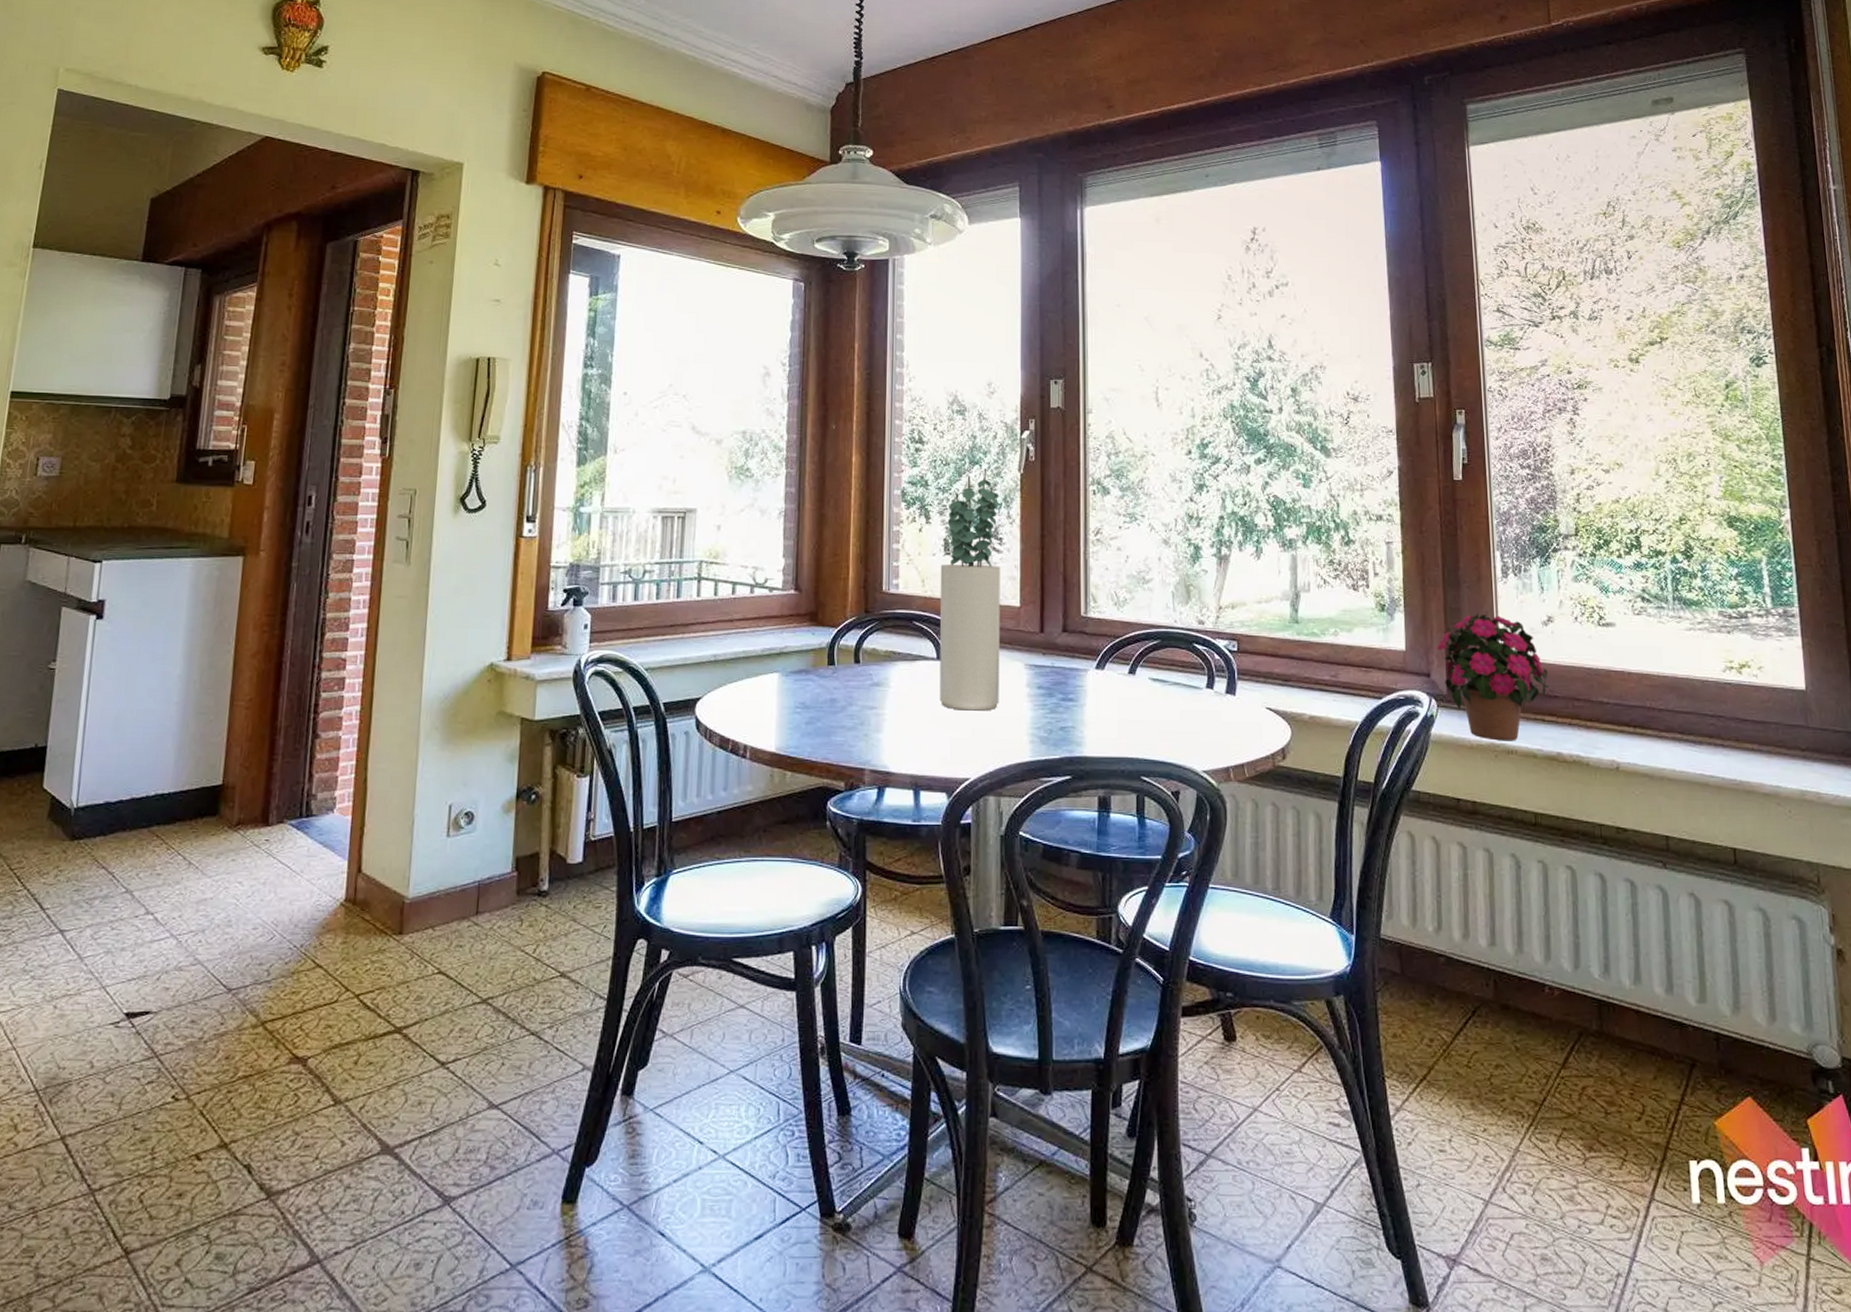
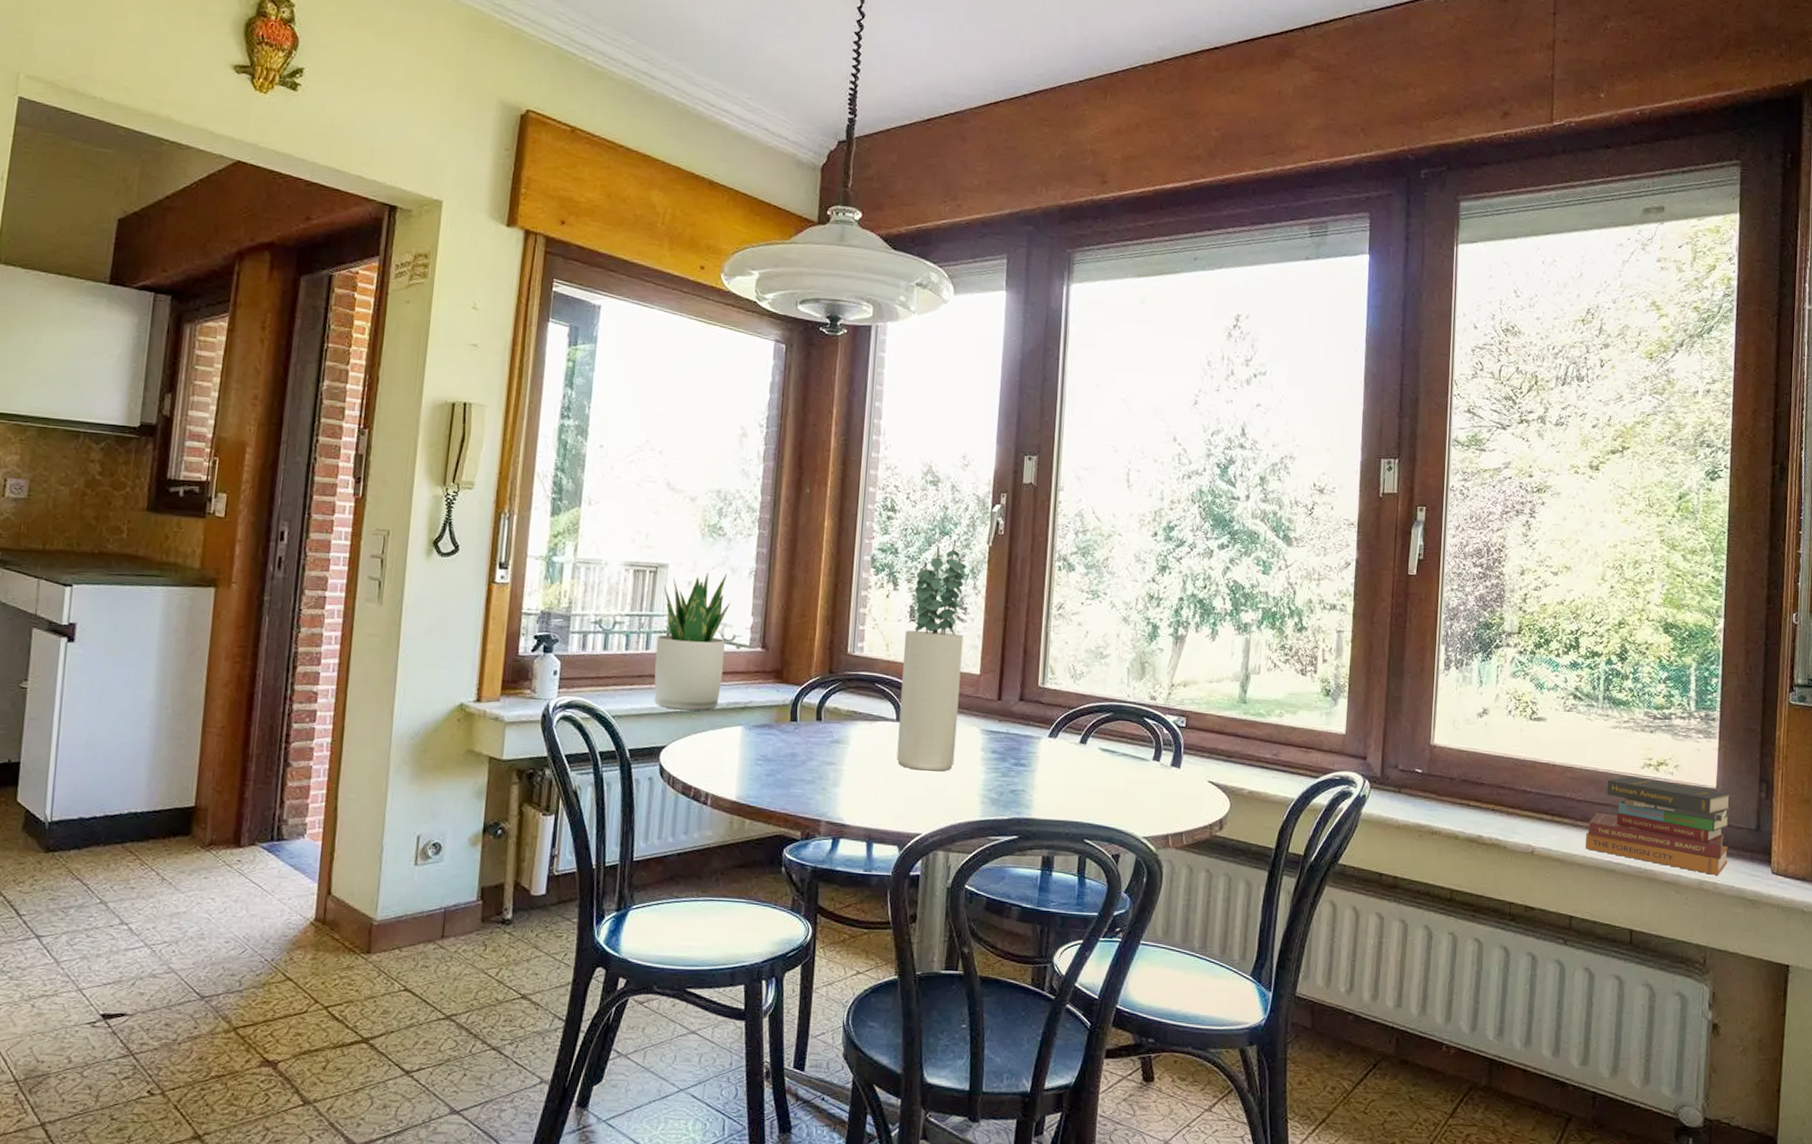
planter: none [686,515,761,659] -> present [654,573,731,711]
potted flower: present [1437,612,1550,741] -> none [1375,701,1478,823]
books: none [1673,681,1830,784] -> present [1585,776,1731,875]

